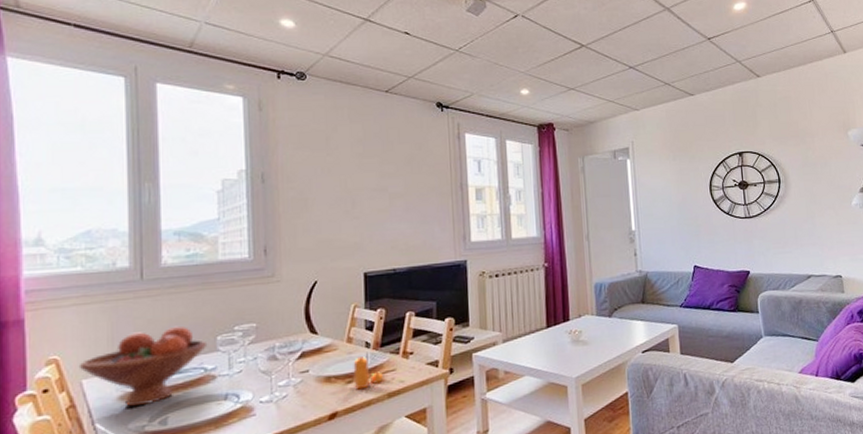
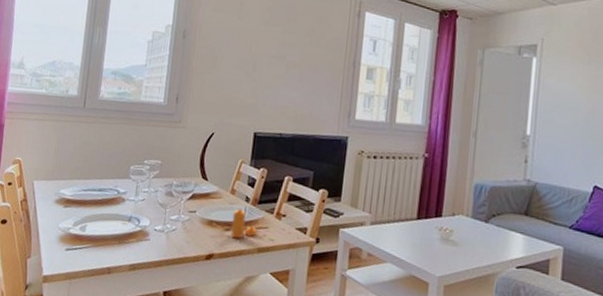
fruit bowl: present [78,326,208,407] -> none [33,150,123,212]

